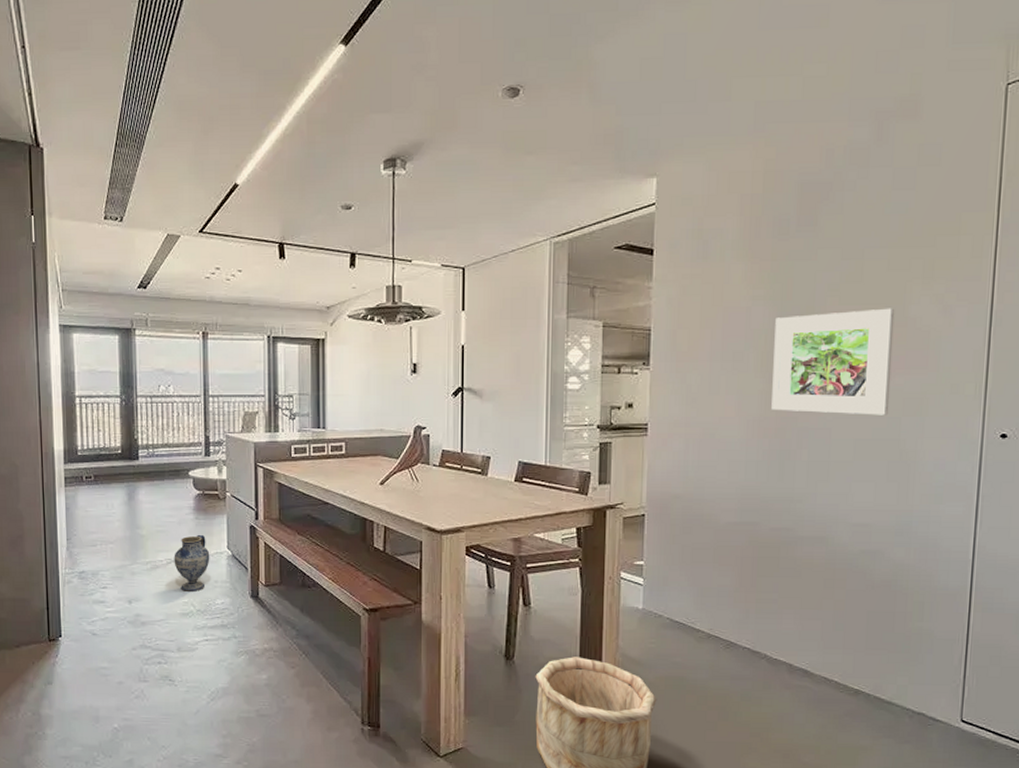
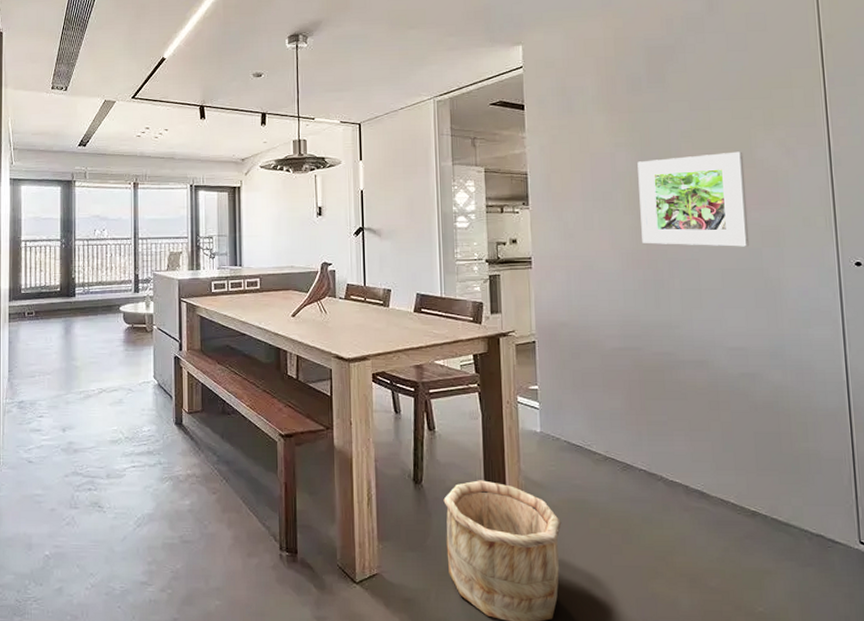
ceramic jug: present [174,534,210,593] -> none [105,365,138,421]

